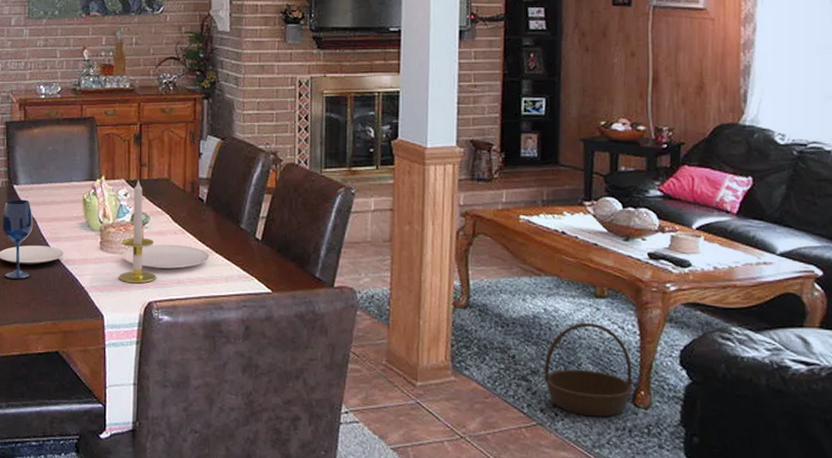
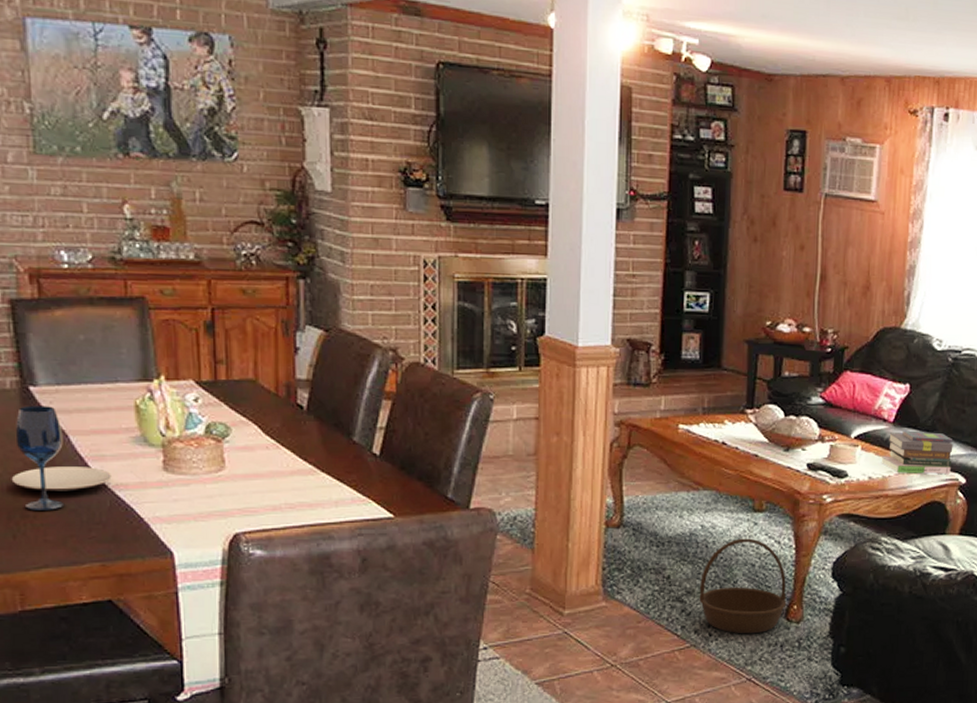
candle: present [118,179,156,284] -> none [191,379,244,512]
plate: present [122,244,210,269] -> none [195,462,314,492]
books: none [726,222,806,267] -> present [881,430,953,475]

